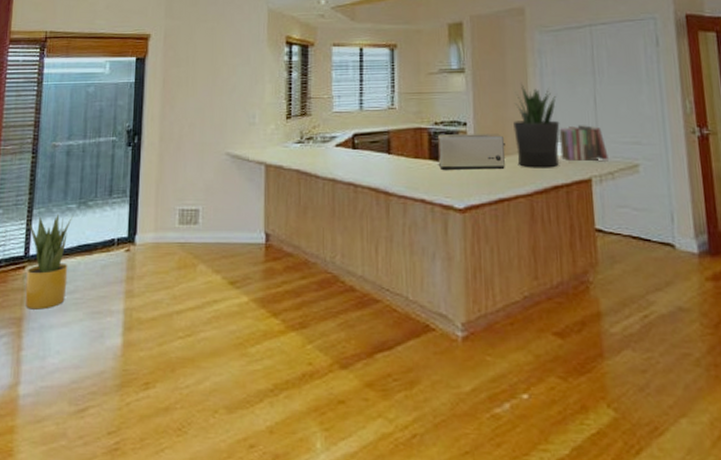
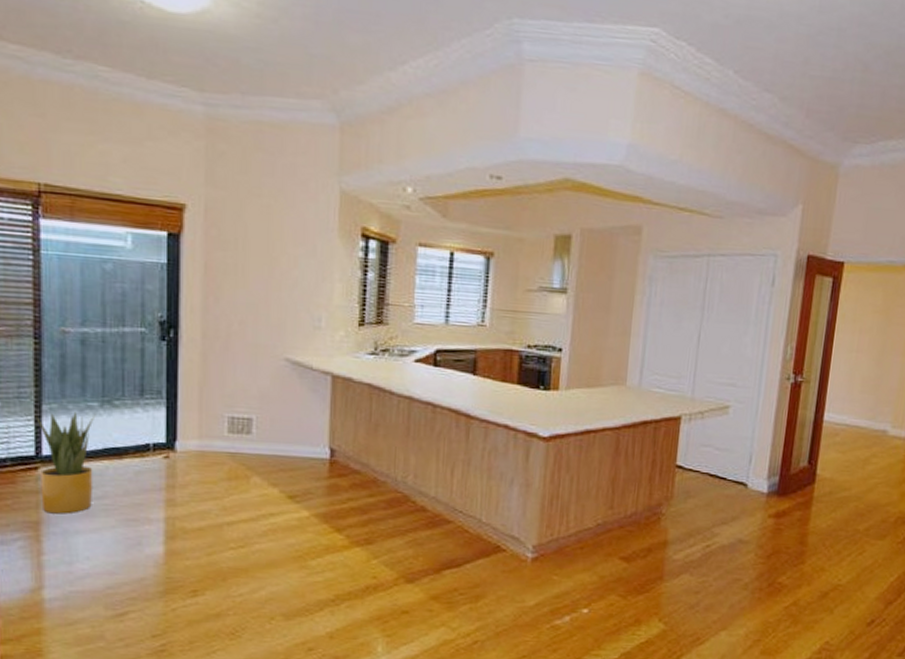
toaster: present [437,133,505,171] -> none [526,359,600,401]
planter: present [514,83,560,168] -> none [611,311,661,403]
books: present [559,125,608,162] -> none [655,361,702,400]

